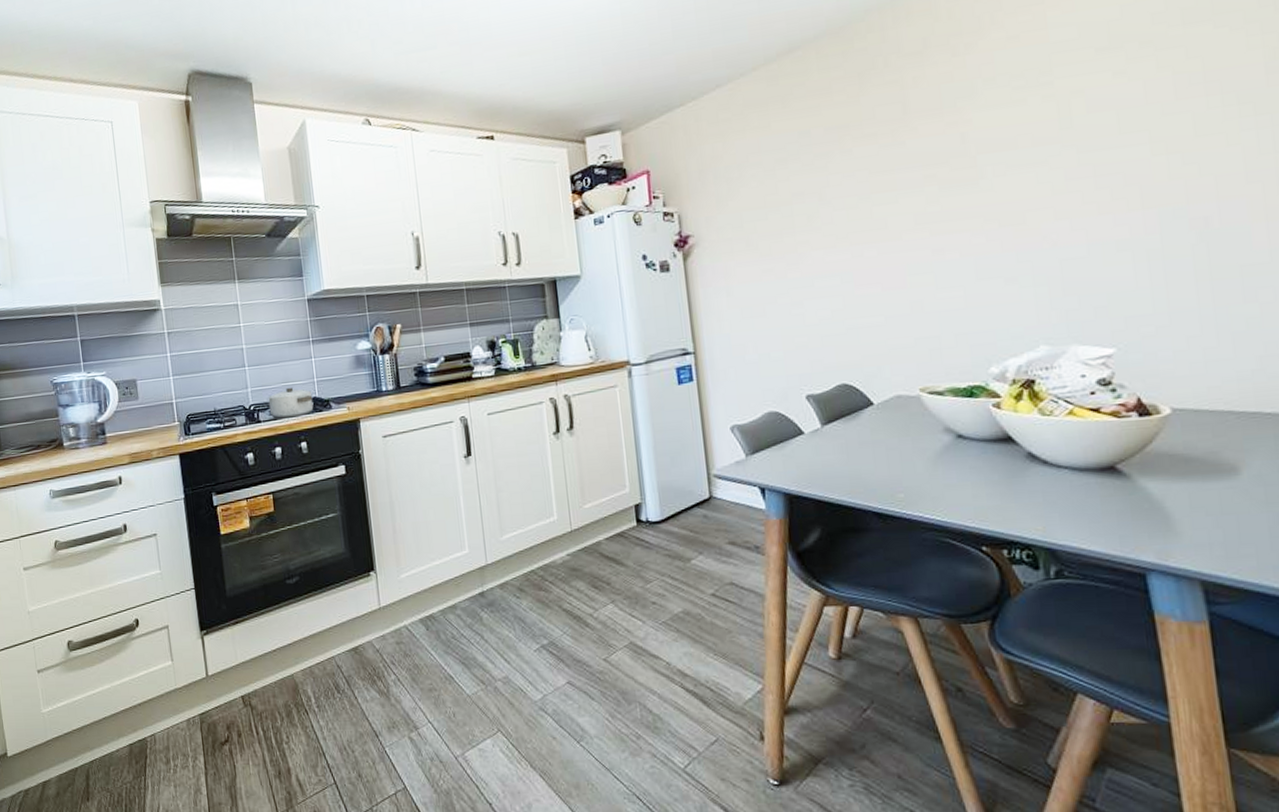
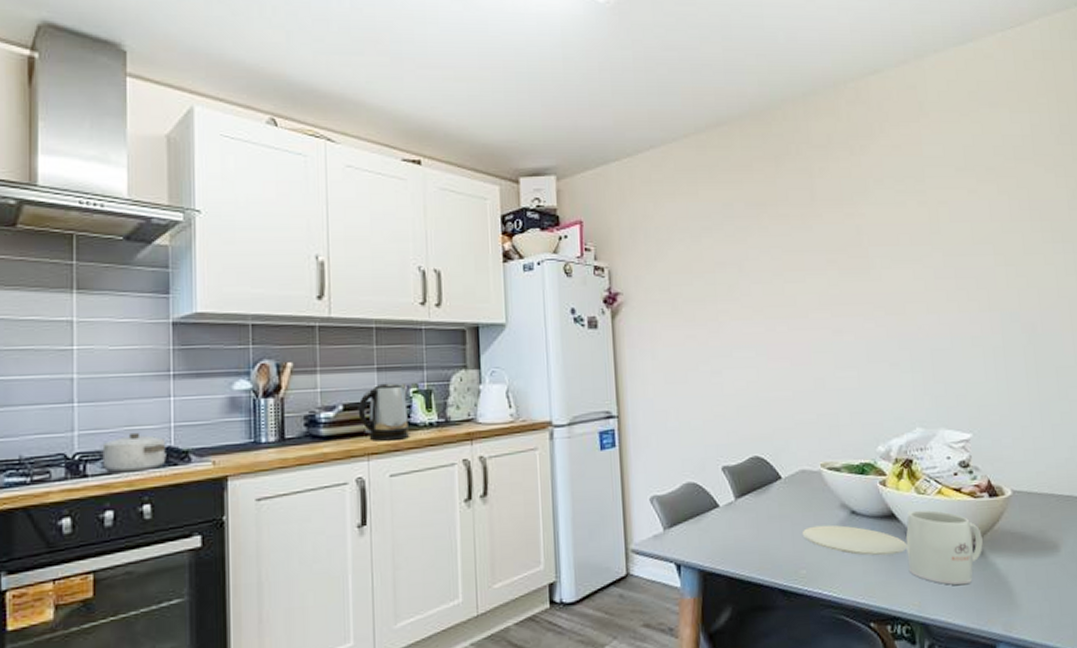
kettle: none [456,335,501,386] -> present [358,383,409,442]
plate: none [898,449,1029,480] -> present [801,524,908,556]
mug: none [1026,432,1130,511] -> present [905,509,983,586]

